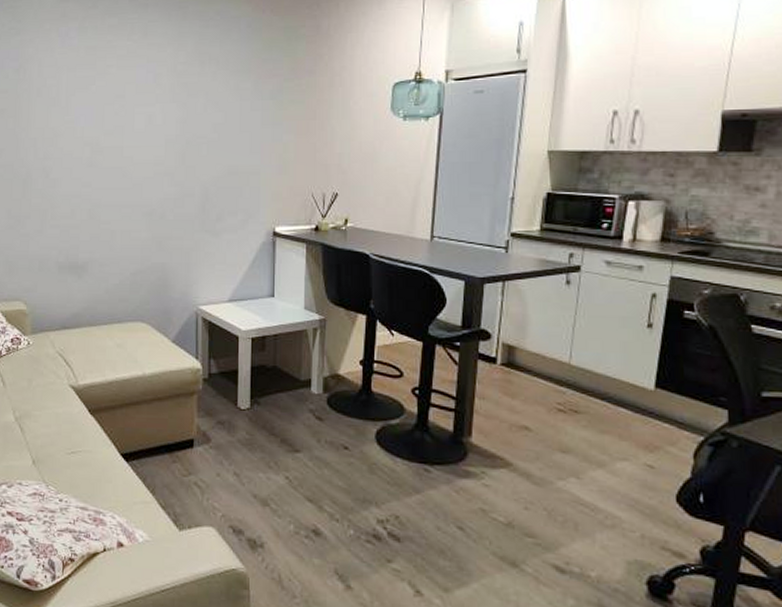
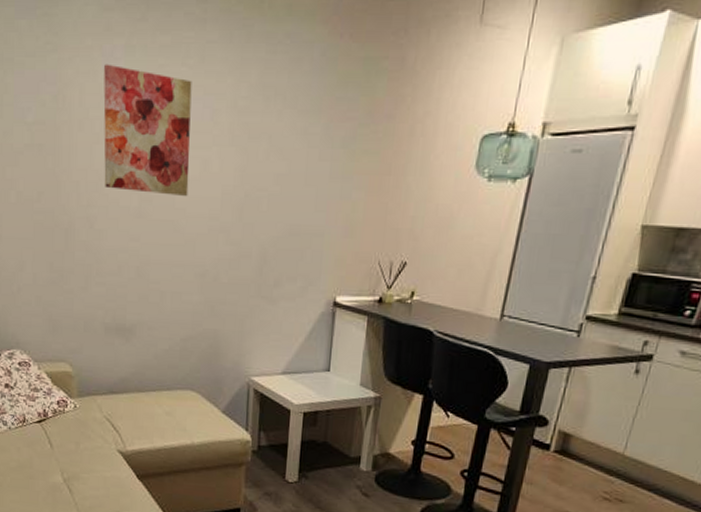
wall art: none [59,42,137,146] -> present [103,64,192,196]

